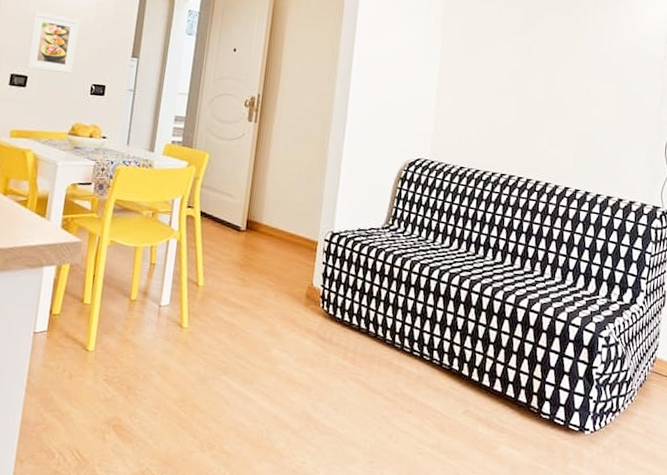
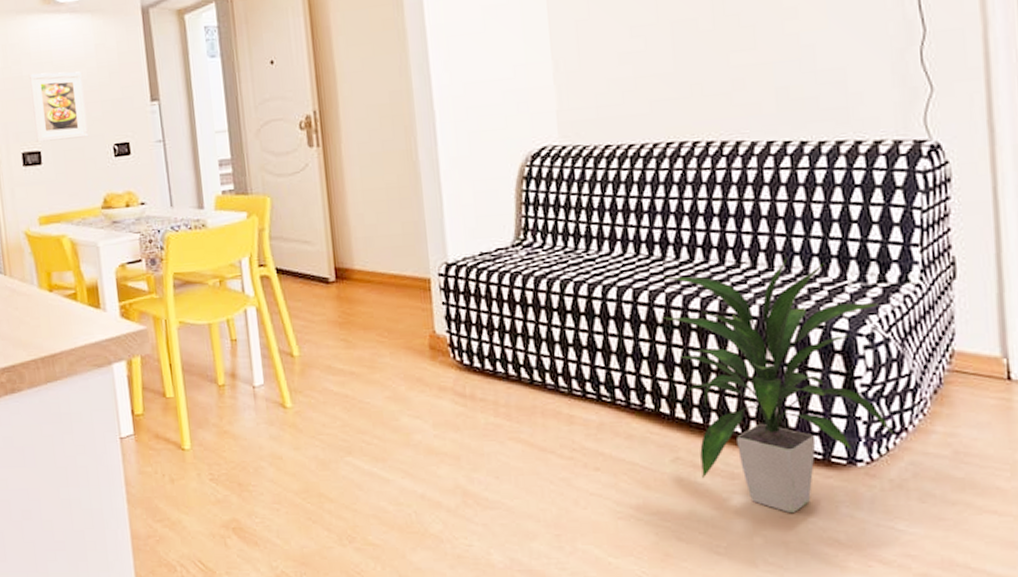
indoor plant: none [476,271,615,465] -> present [662,257,895,514]

